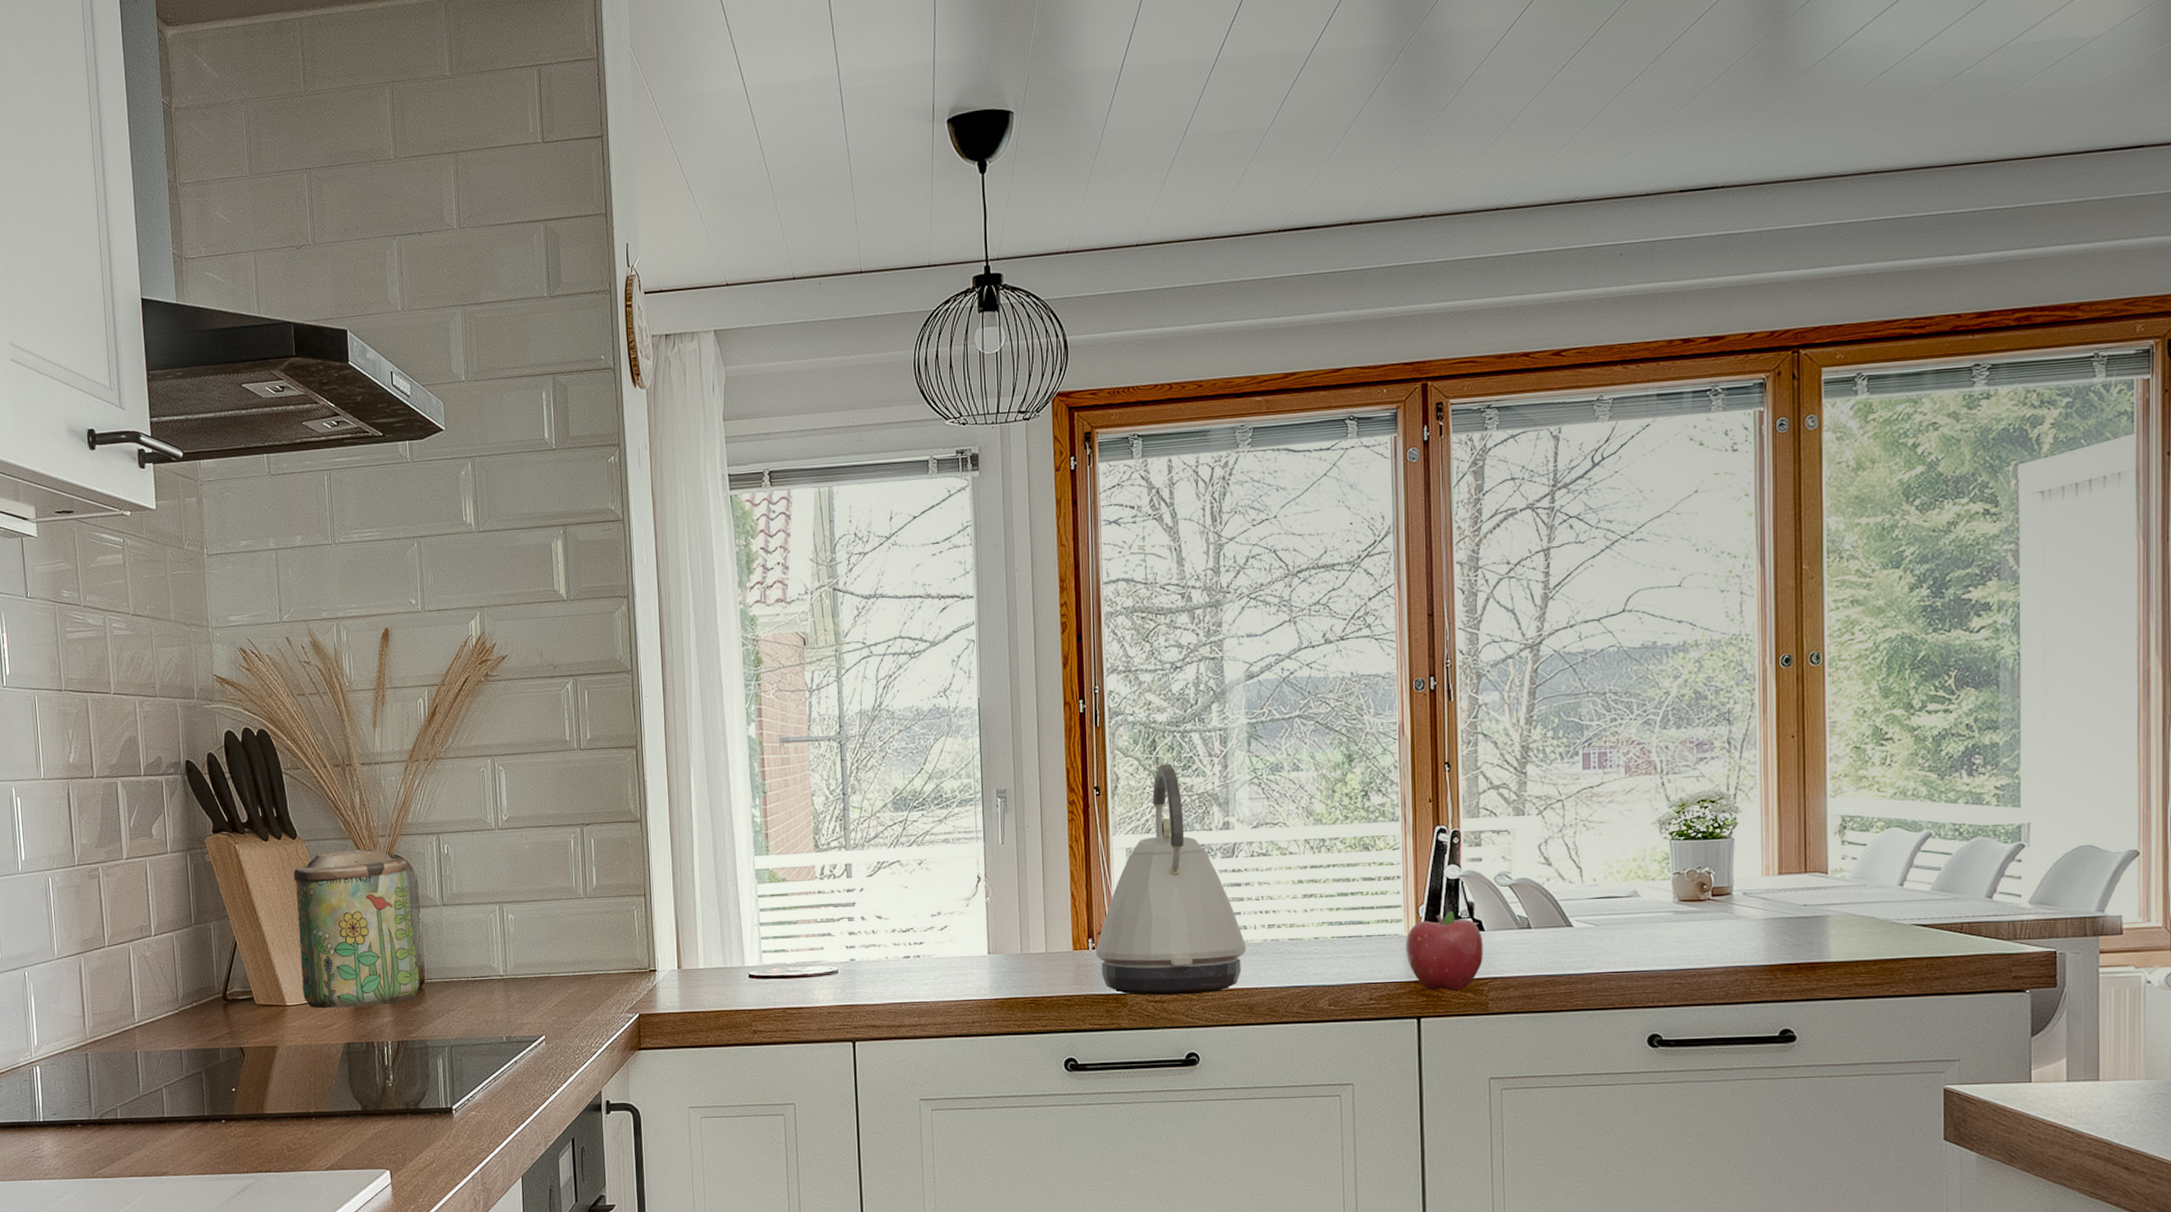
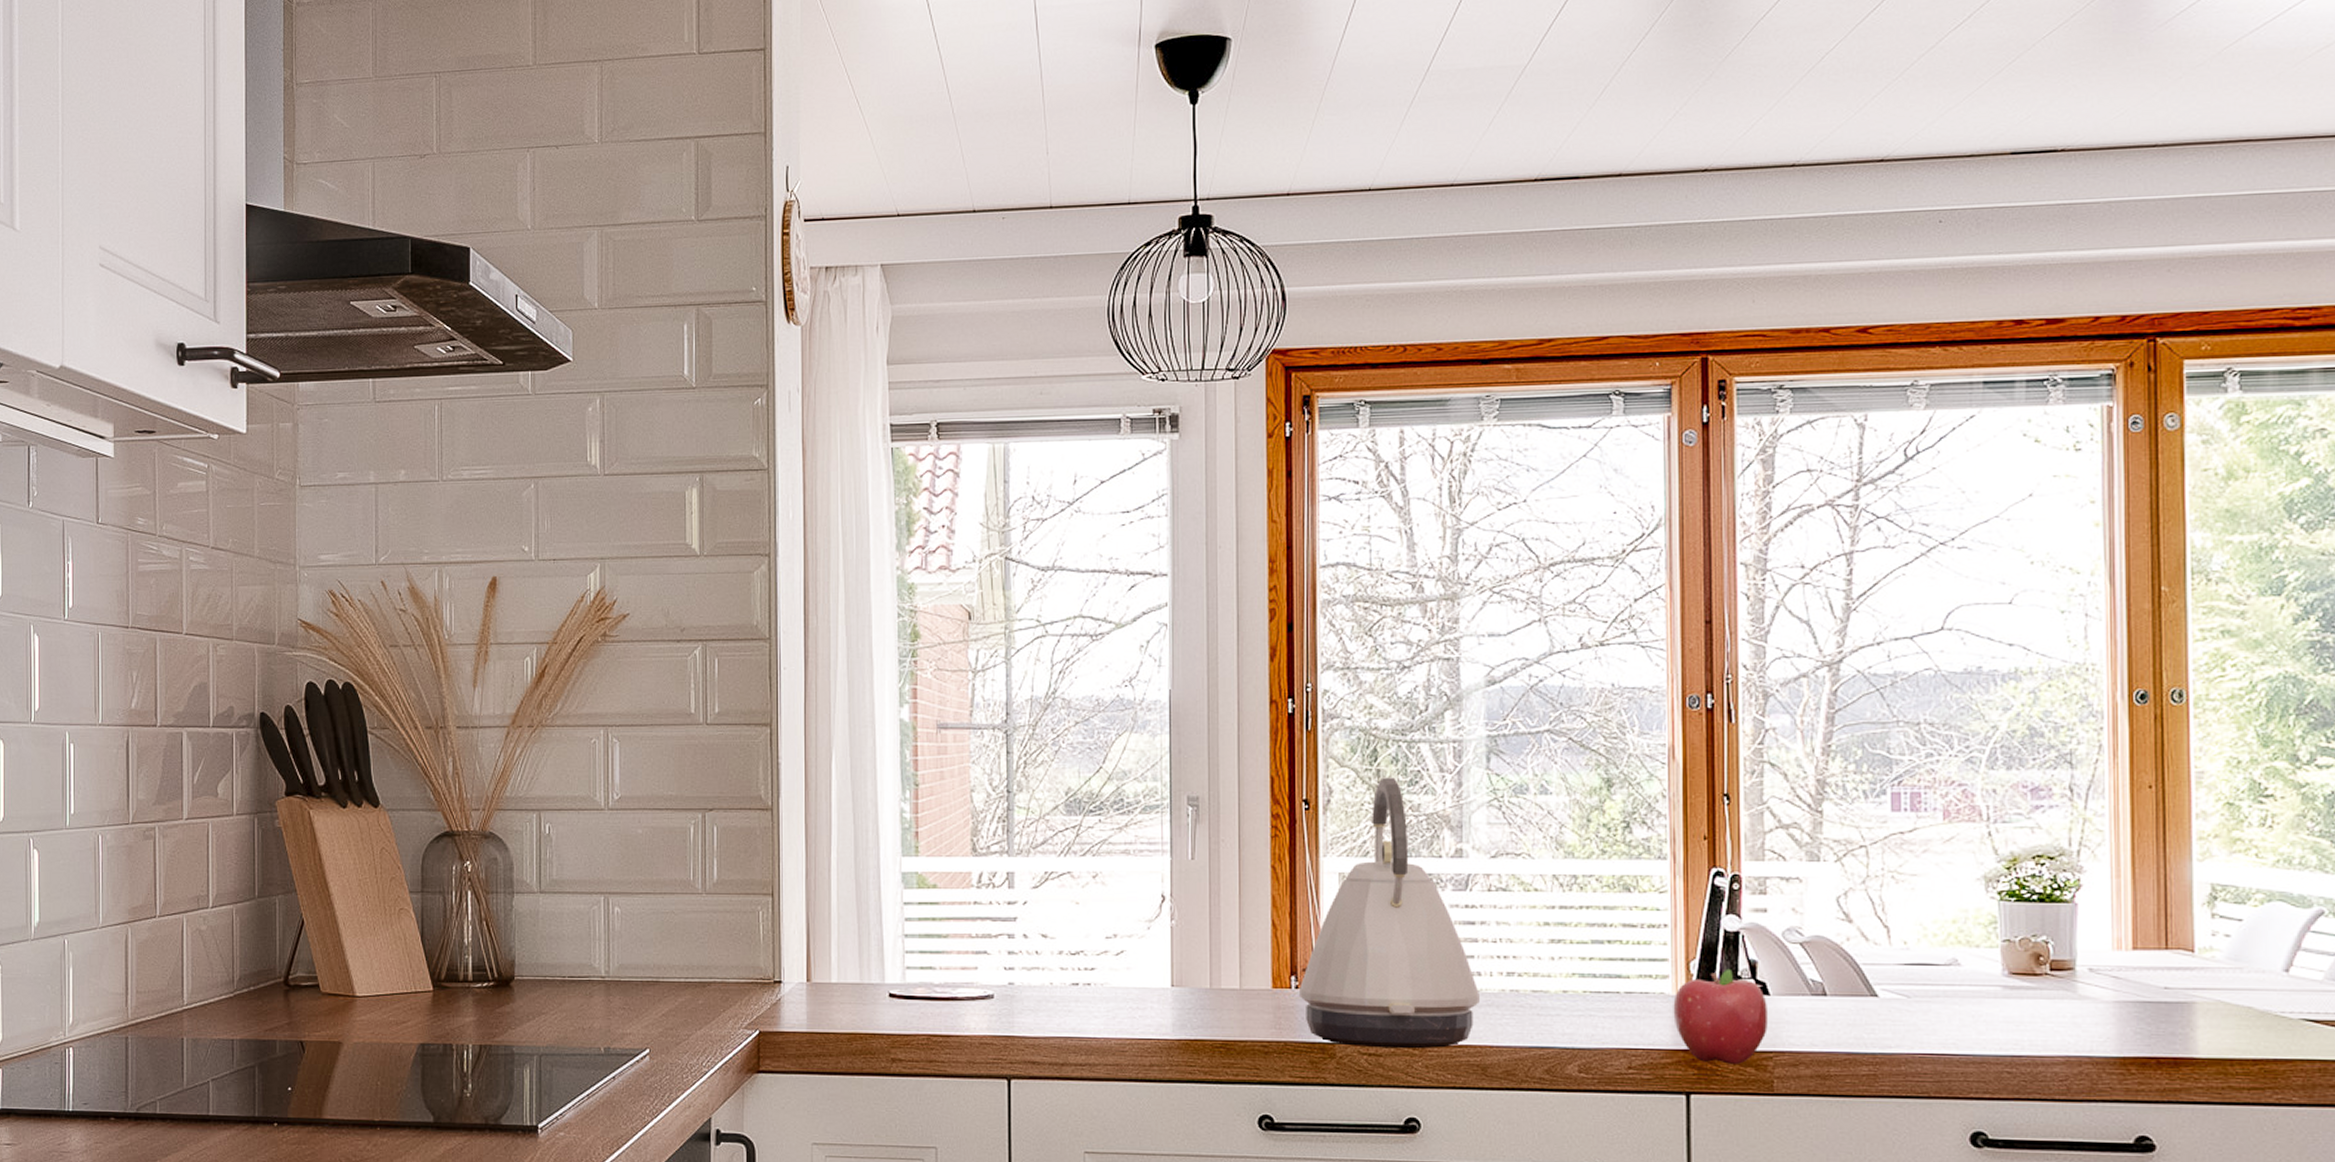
canister: present [293,848,420,1009] -> none [373,823,509,1004]

